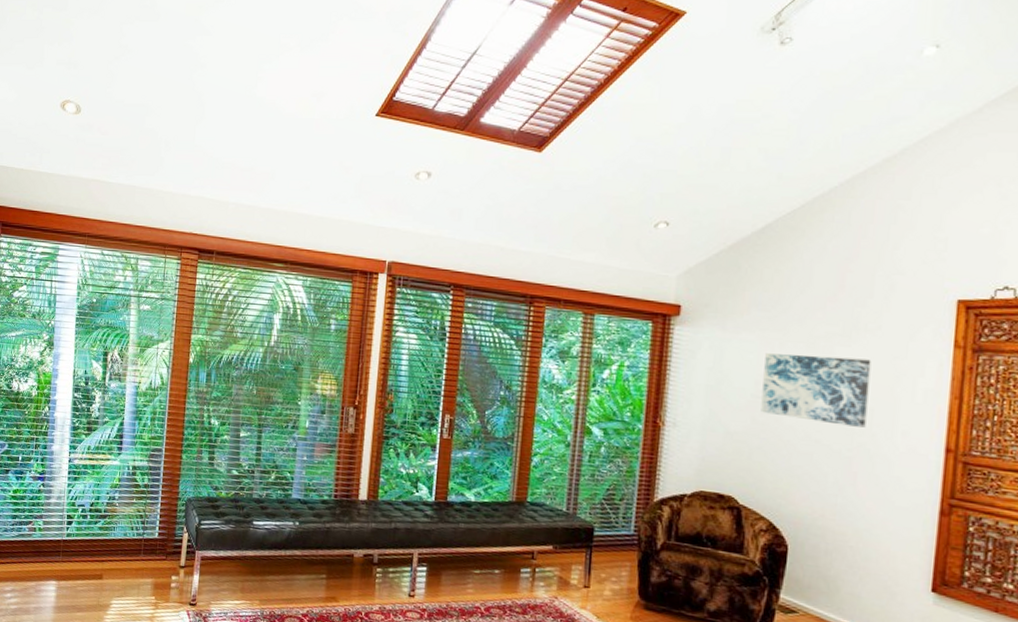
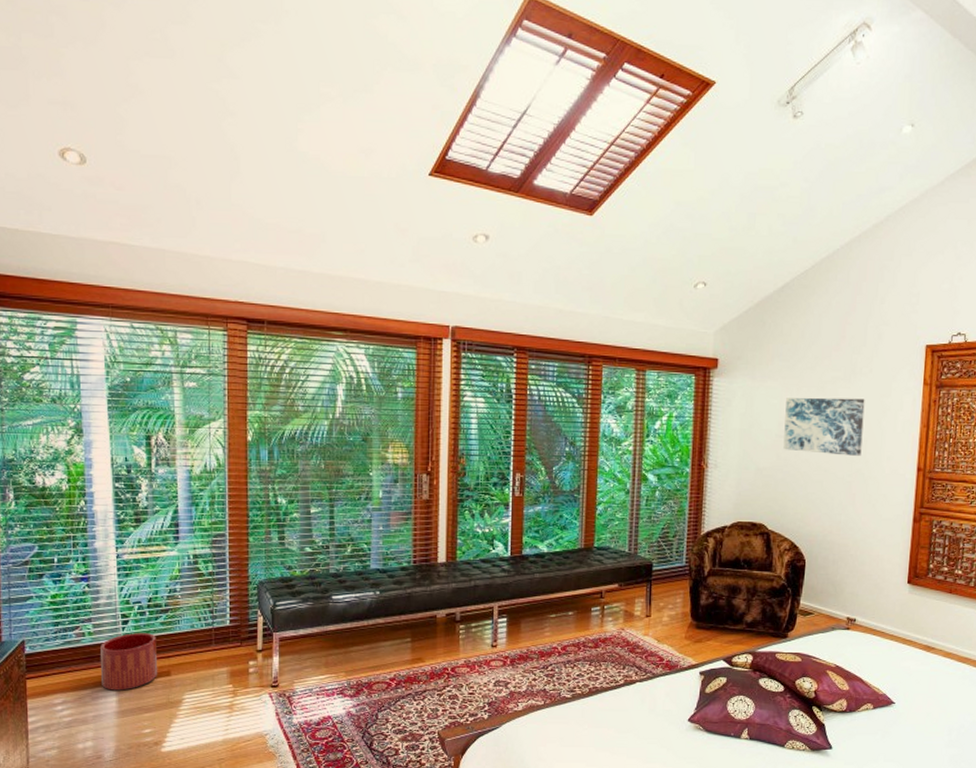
planter: none [45,533,94,588] -> present [100,633,158,691]

